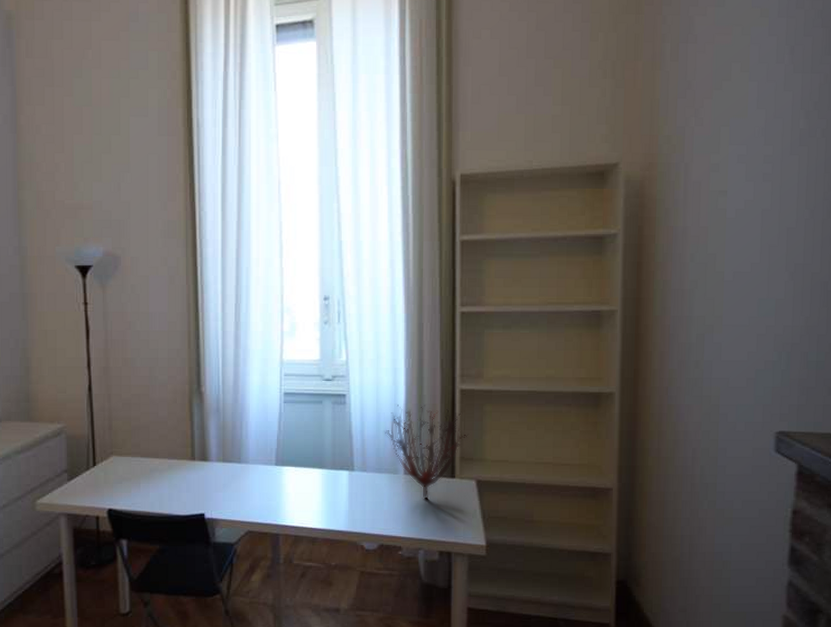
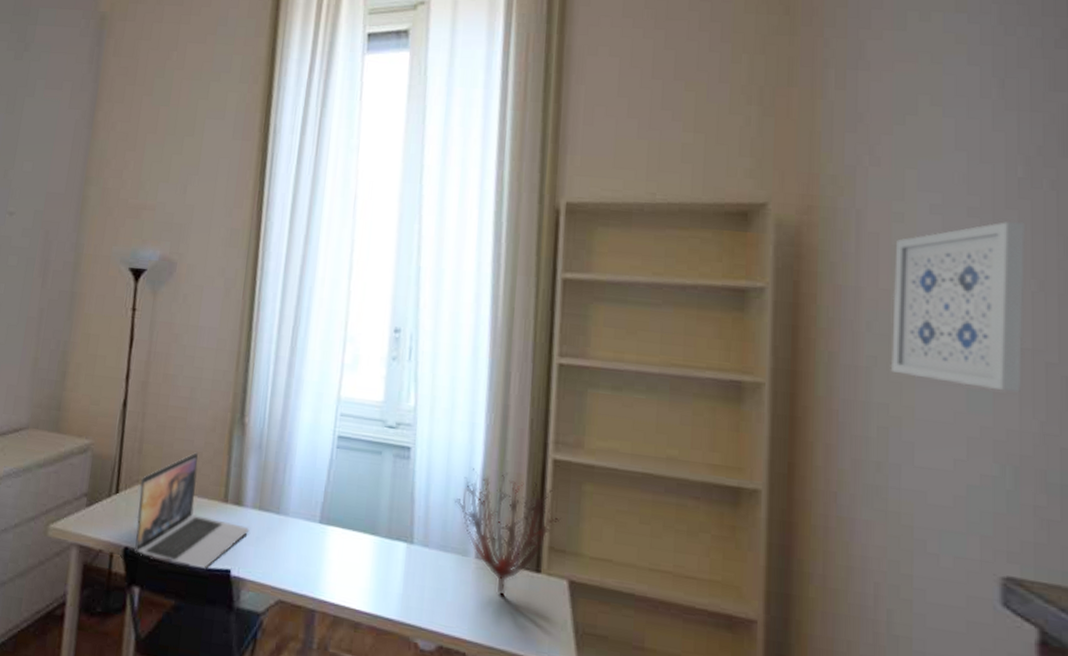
laptop: none [115,422,217,516] -> present [134,452,250,569]
wall art: none [706,164,803,297] -> present [890,221,1026,392]

